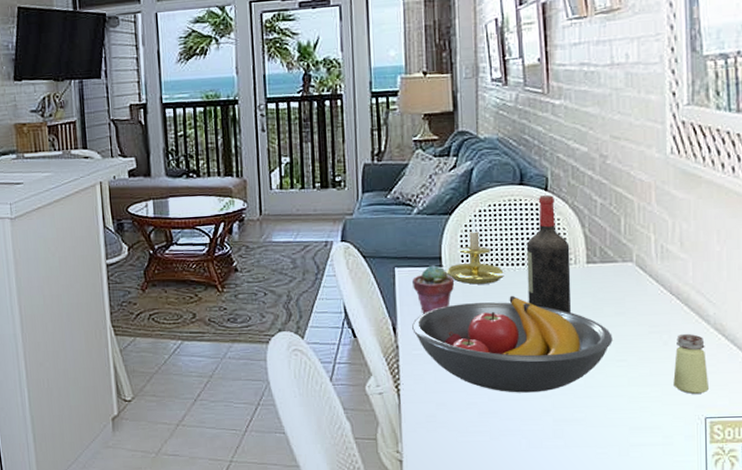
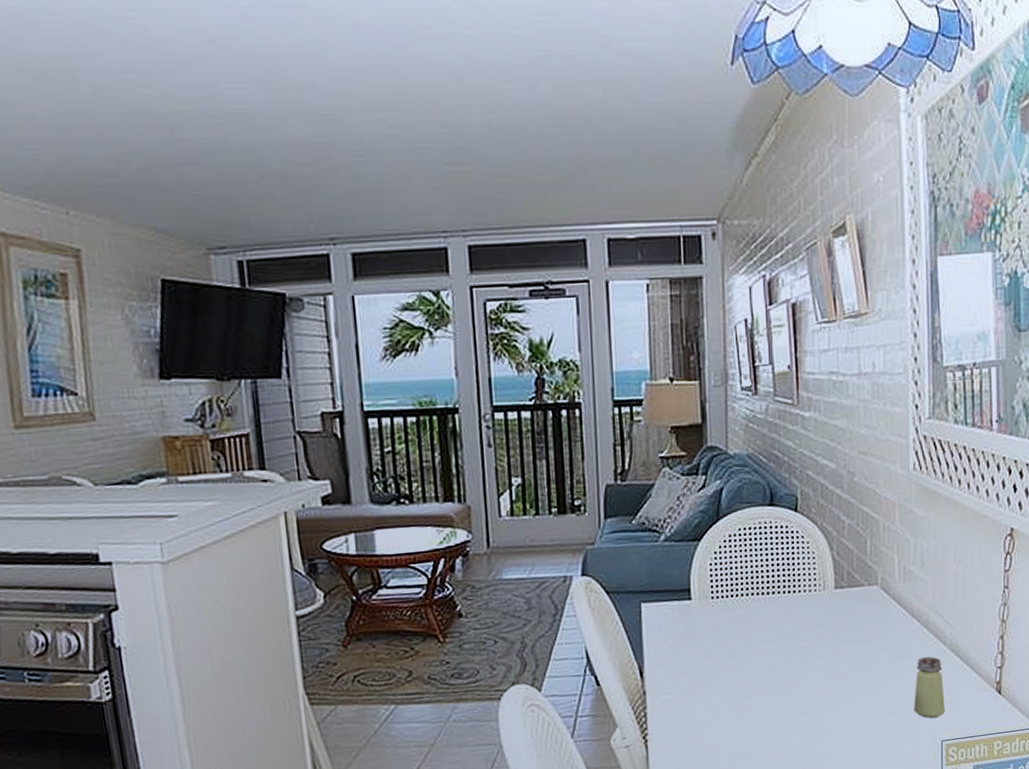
fruit bowl: present [412,295,613,393] -> none [660,627,859,733]
potted succulent: present [413,264,455,314] -> none [660,597,705,654]
candle holder: present [446,215,505,285] -> none [696,540,756,618]
wine bottle: present [526,195,572,313] -> none [776,516,820,643]

